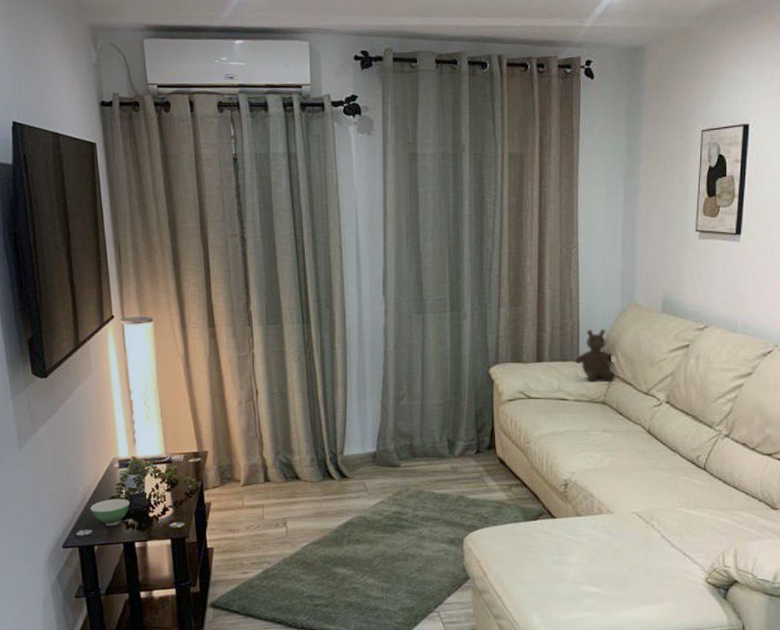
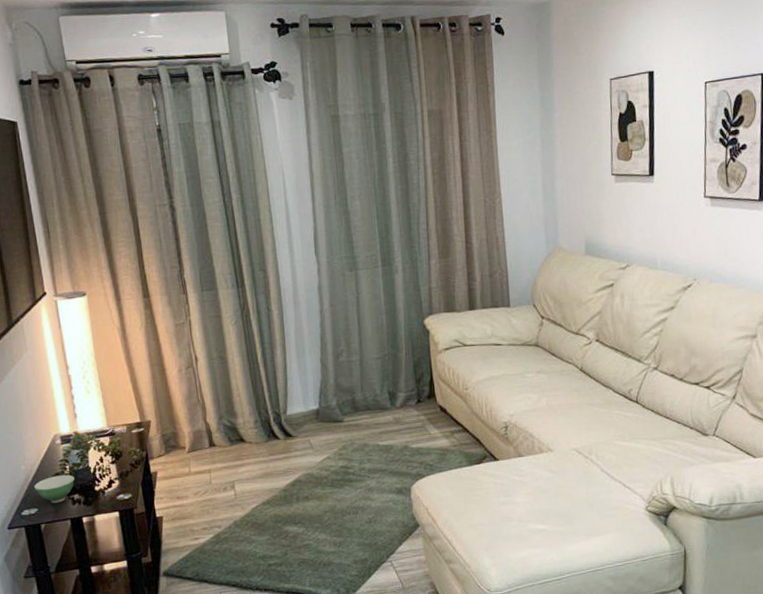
teddy bear: present [575,329,614,381] -> none [506,274,545,325]

